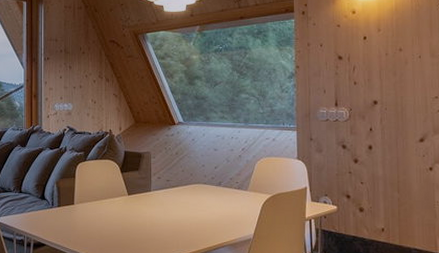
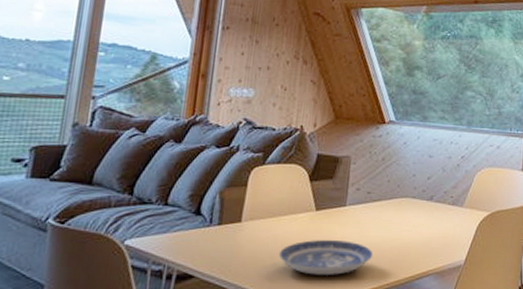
plate: none [104,218,177,245] -> present [278,240,373,275]

